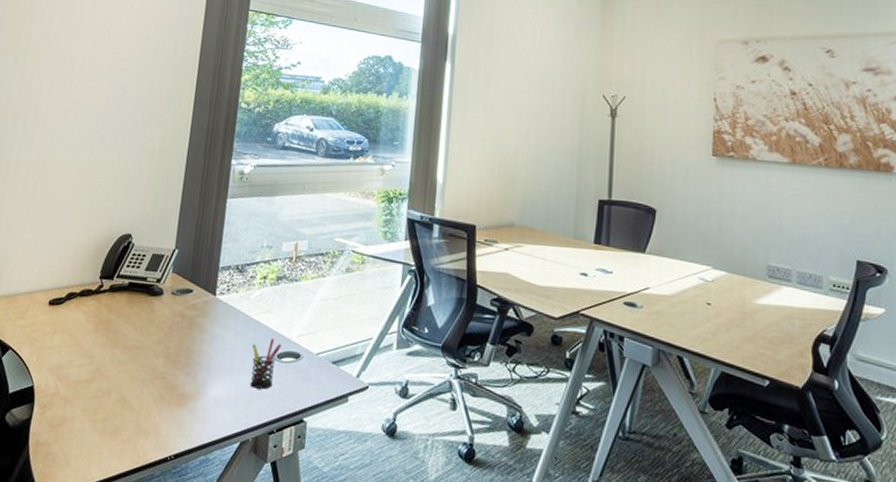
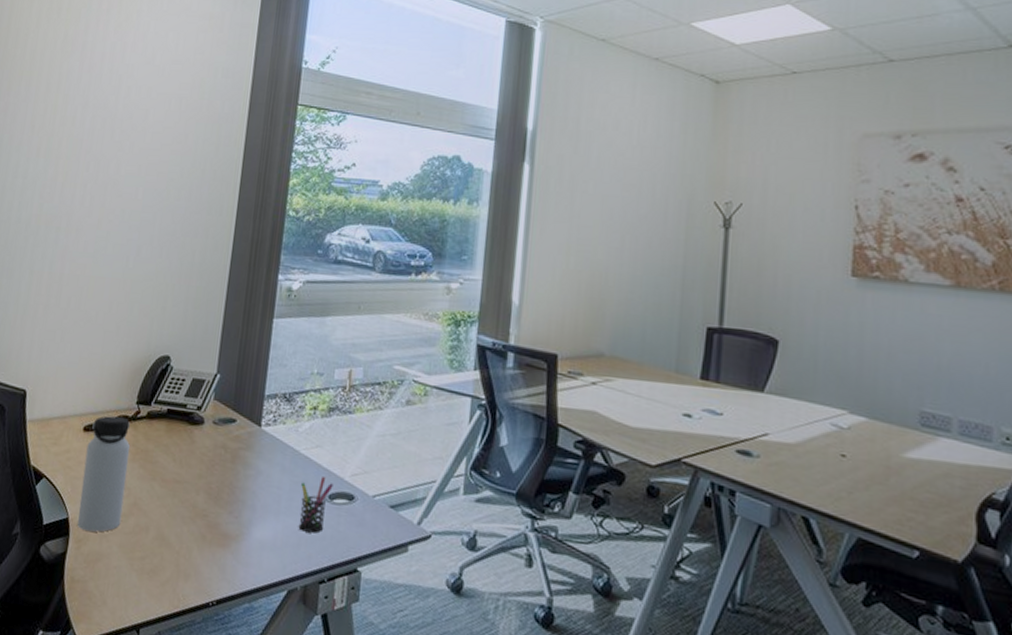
water bottle: none [42,290,94,398] -> present [77,416,131,532]

